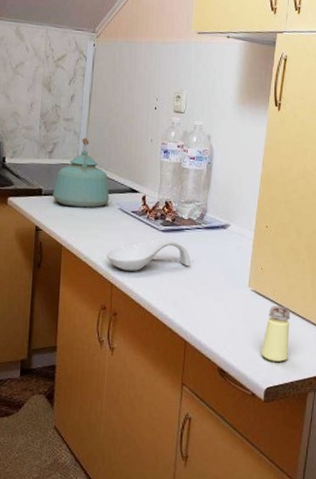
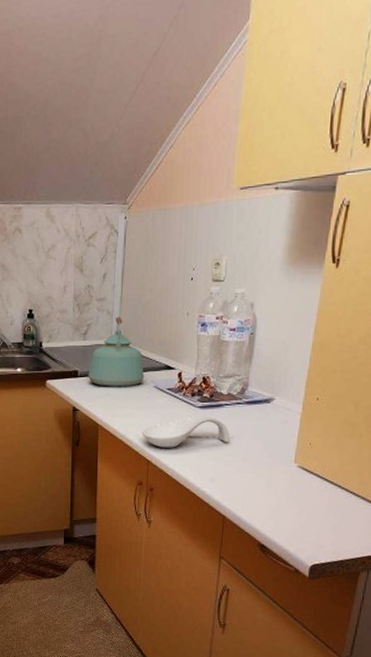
saltshaker: present [260,306,290,362] -> none [306,482,343,540]

